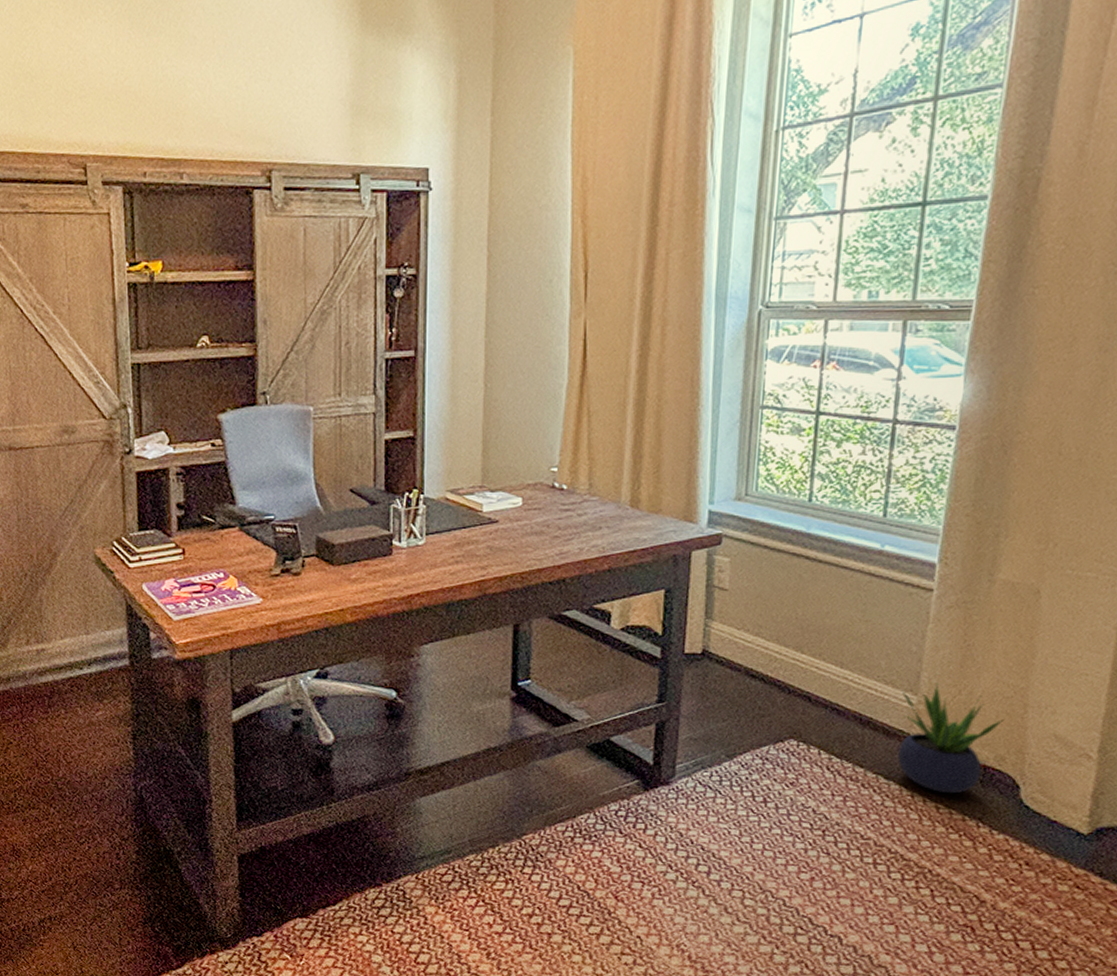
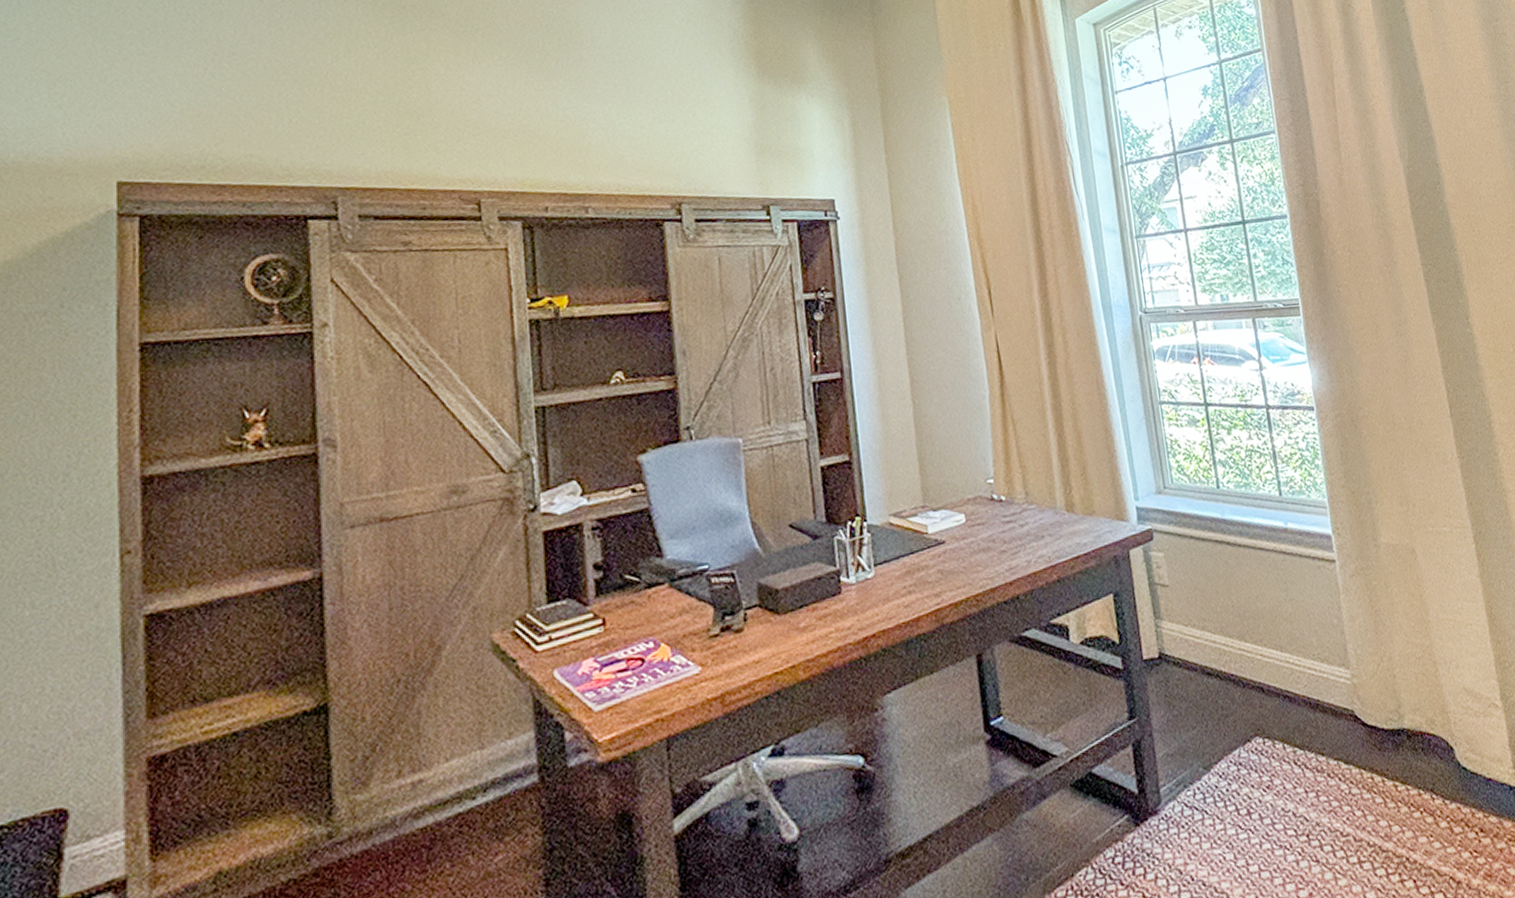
potted plant: present [898,682,1005,794] -> none [1337,653,1423,769]

